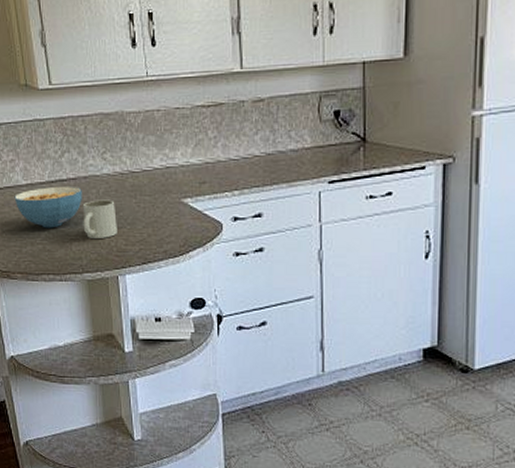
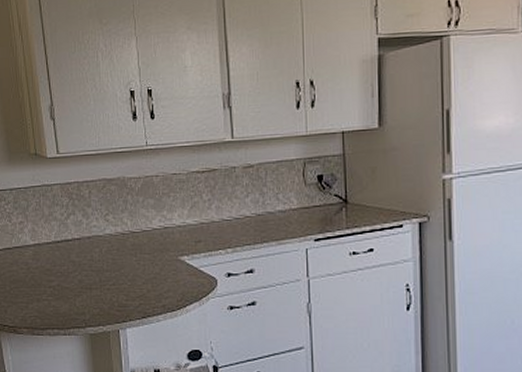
cereal bowl: present [14,186,82,228] -> none [22,245,86,285]
mug: present [82,199,117,238] -> none [86,258,119,294]

